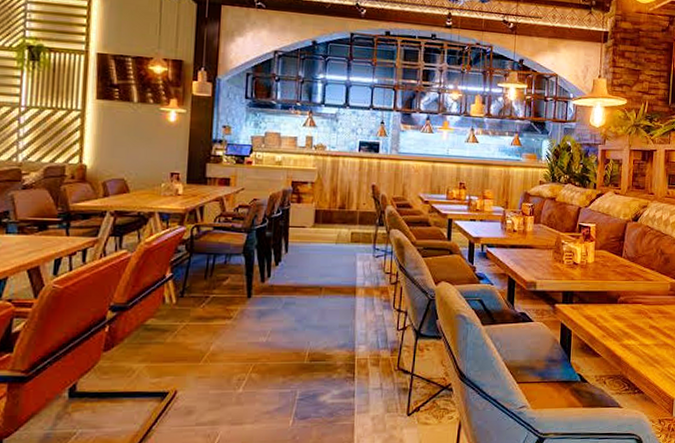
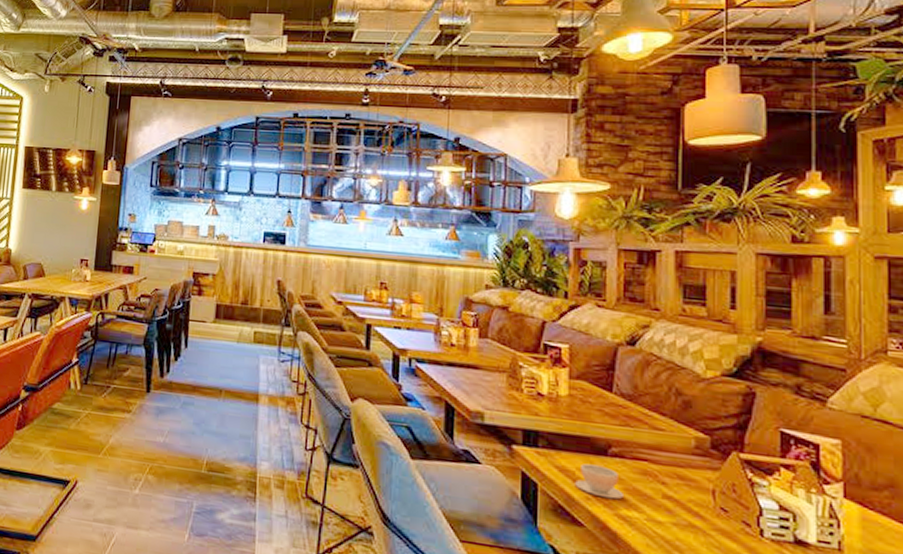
teacup: none [596,311,626,334] -> present [575,463,623,500]

